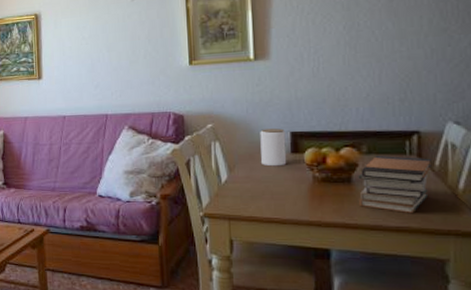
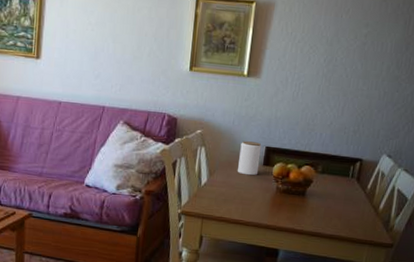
book stack: present [358,155,432,214] -> none [307,175,366,226]

